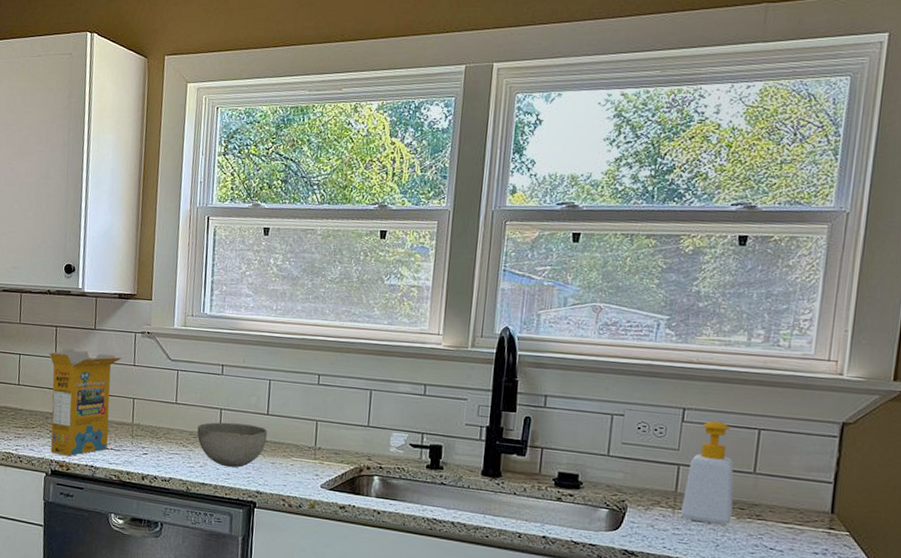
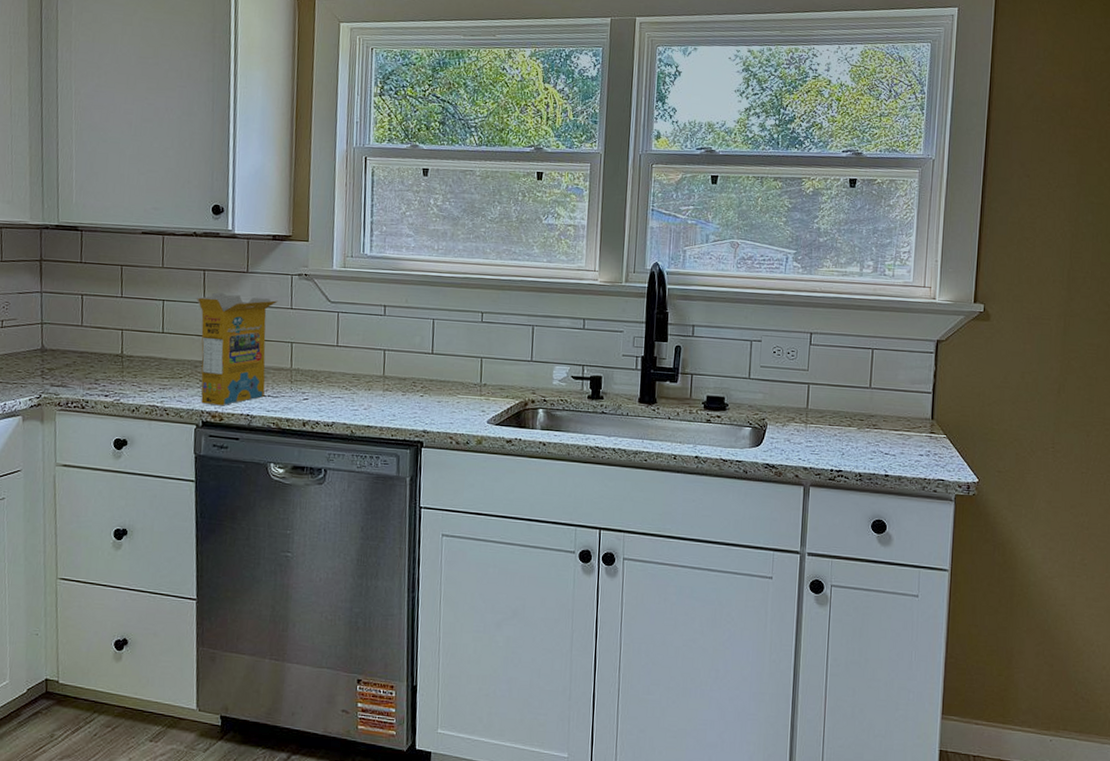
bowl: present [197,422,267,468] -> none [360,363,432,409]
soap bottle: present [680,420,734,525] -> none [811,343,855,436]

